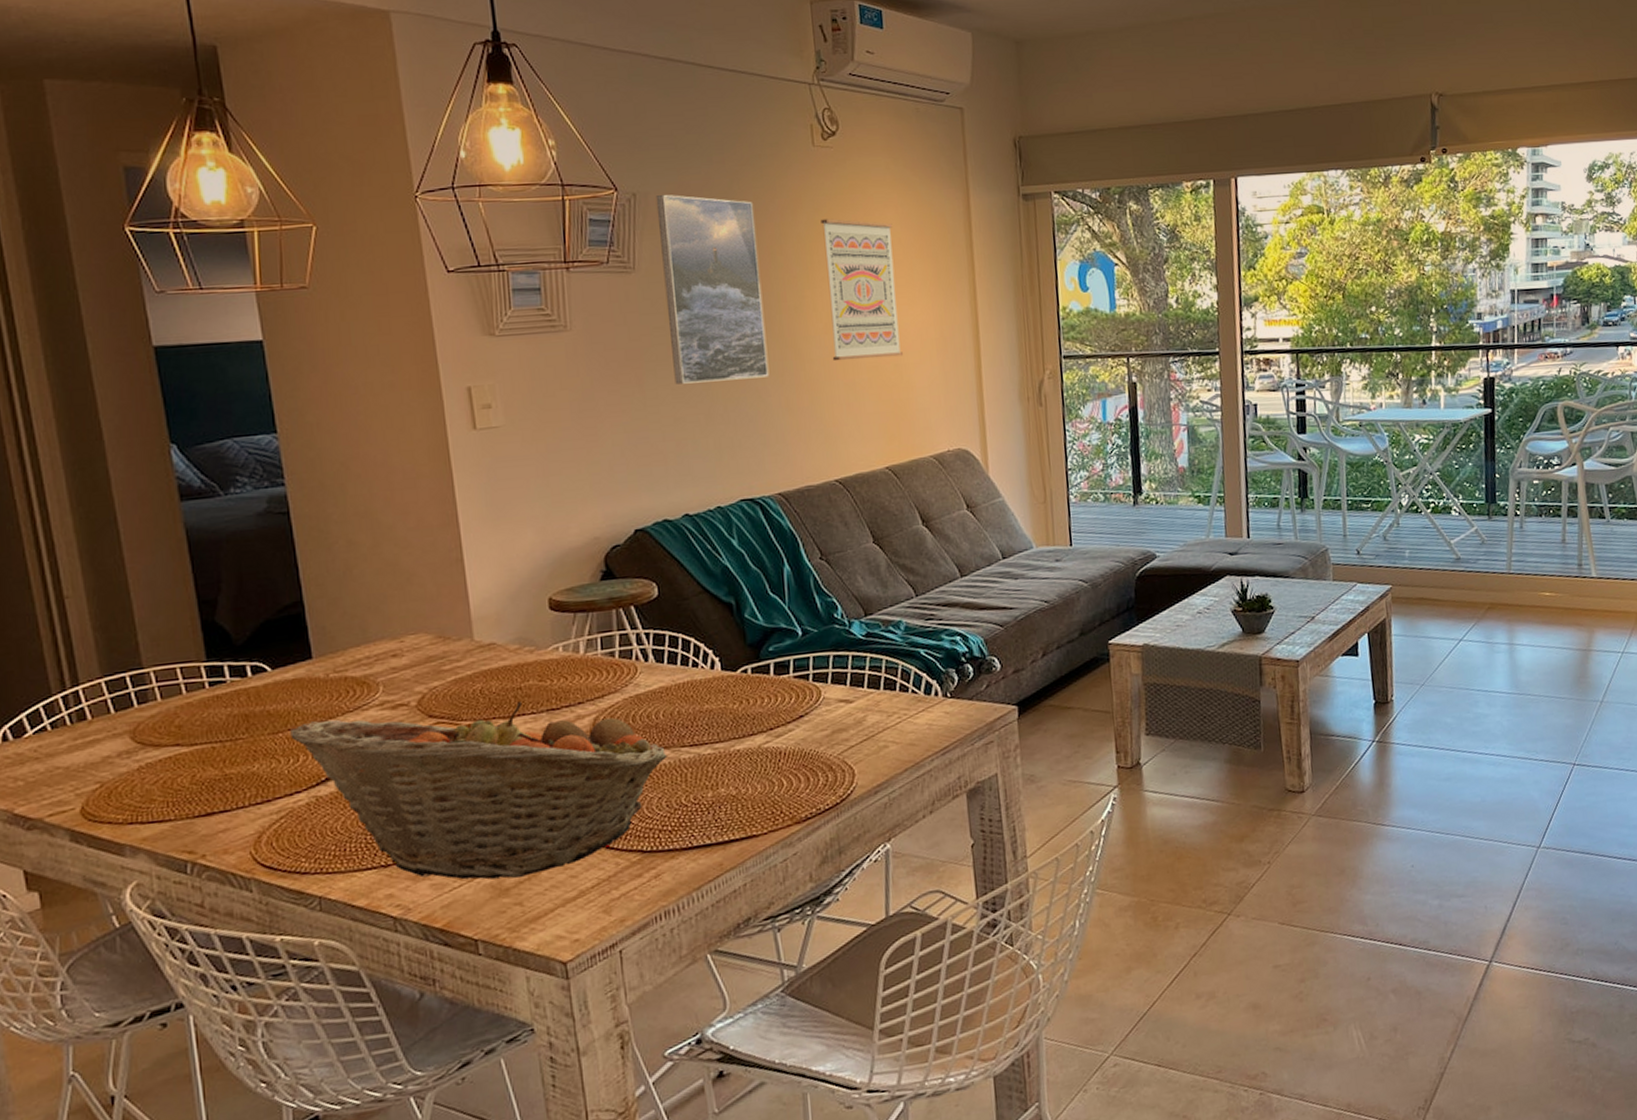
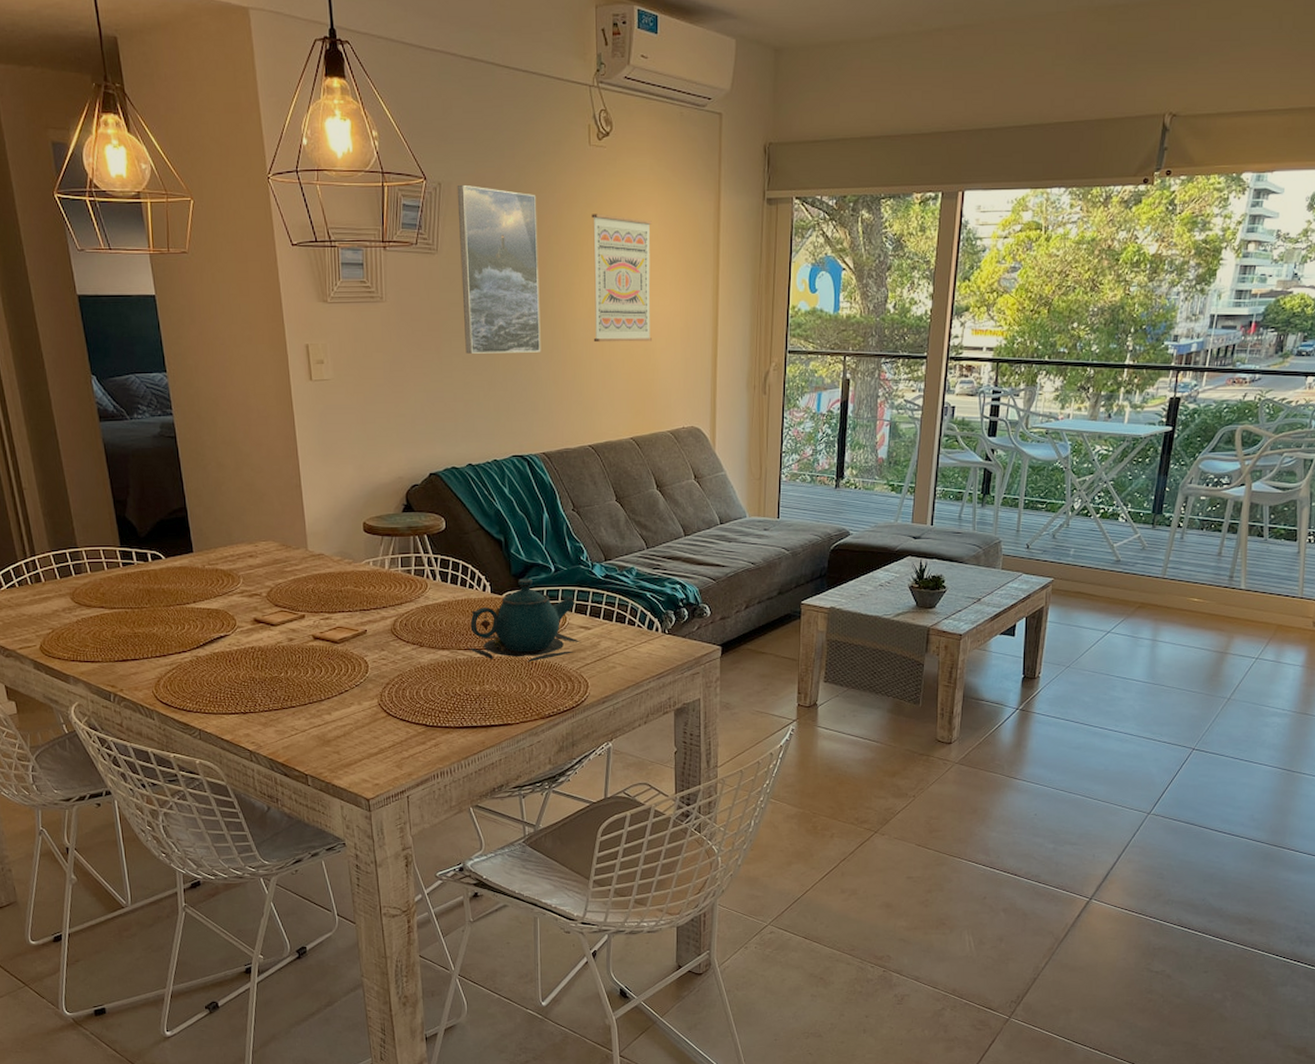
fruit basket: present [290,701,668,880] -> none [178,600,447,733]
teapot: none [694,647,842,755] -> present [467,578,581,662]

